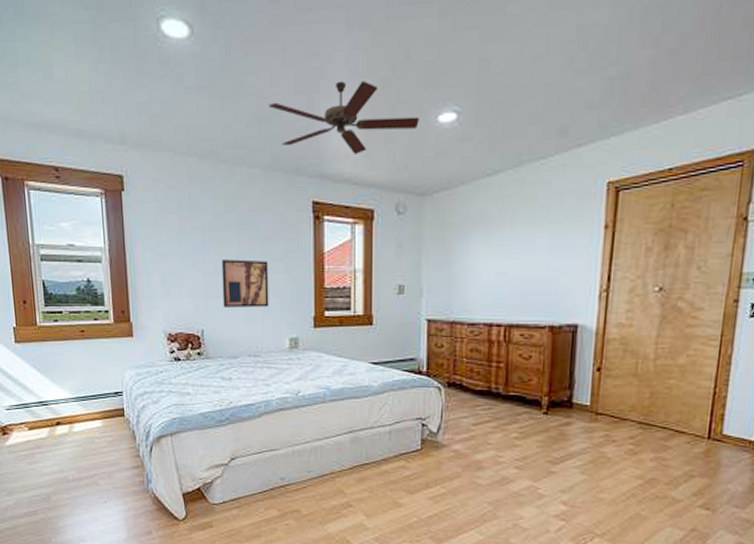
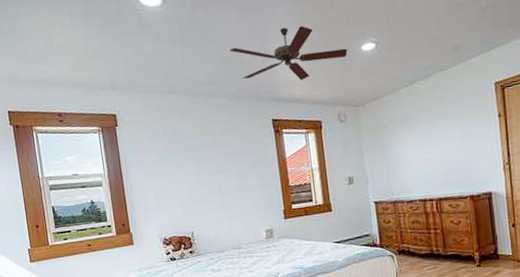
wall art: present [221,259,269,307] -> none [203,169,246,211]

